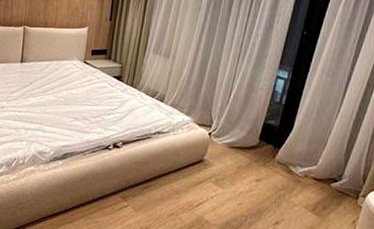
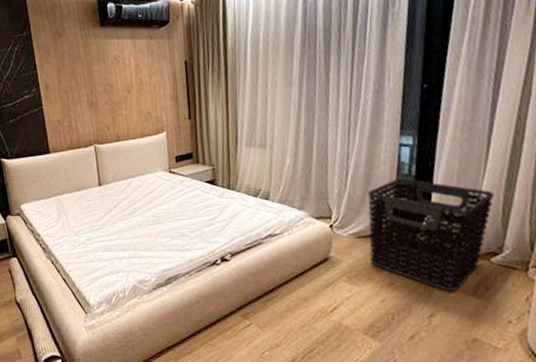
clothes hamper: none [236,104,343,206] -> present [368,178,495,292]

